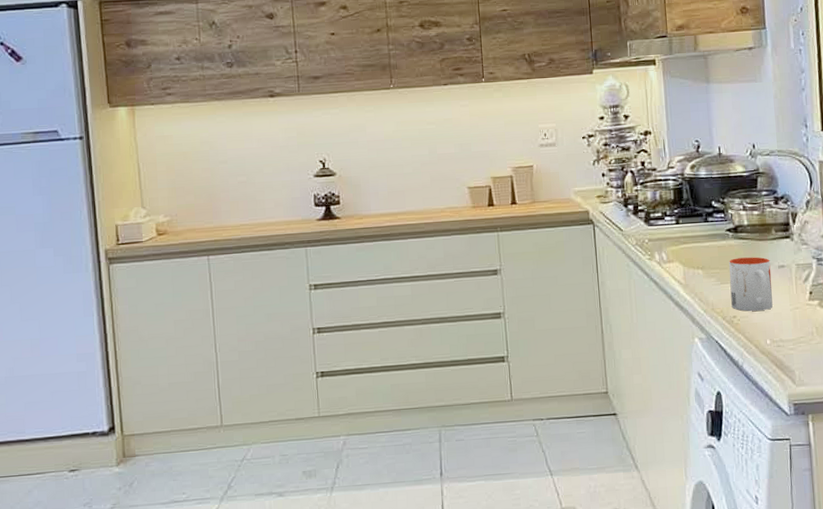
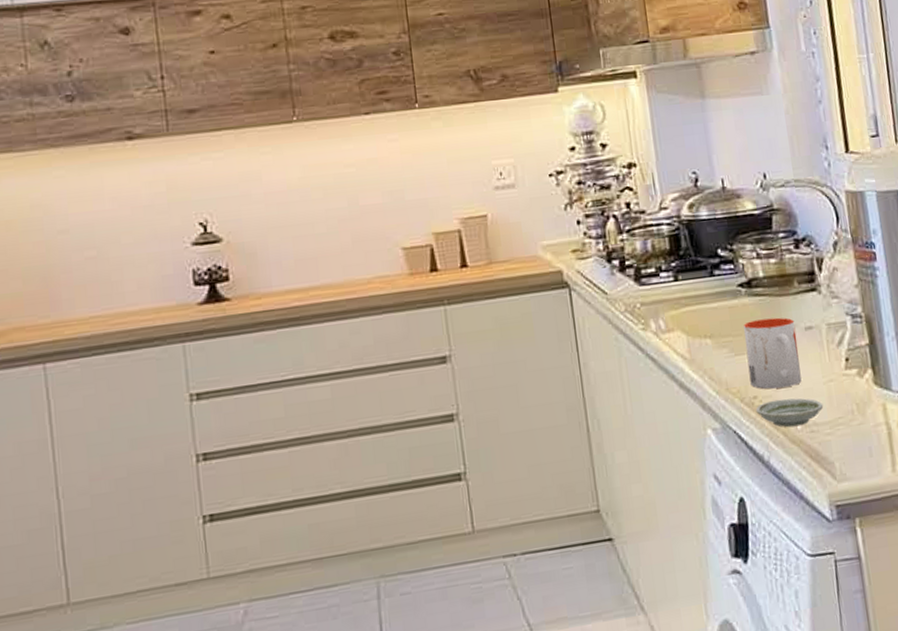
saucer: none [734,319,789,342] -> present [755,398,824,428]

